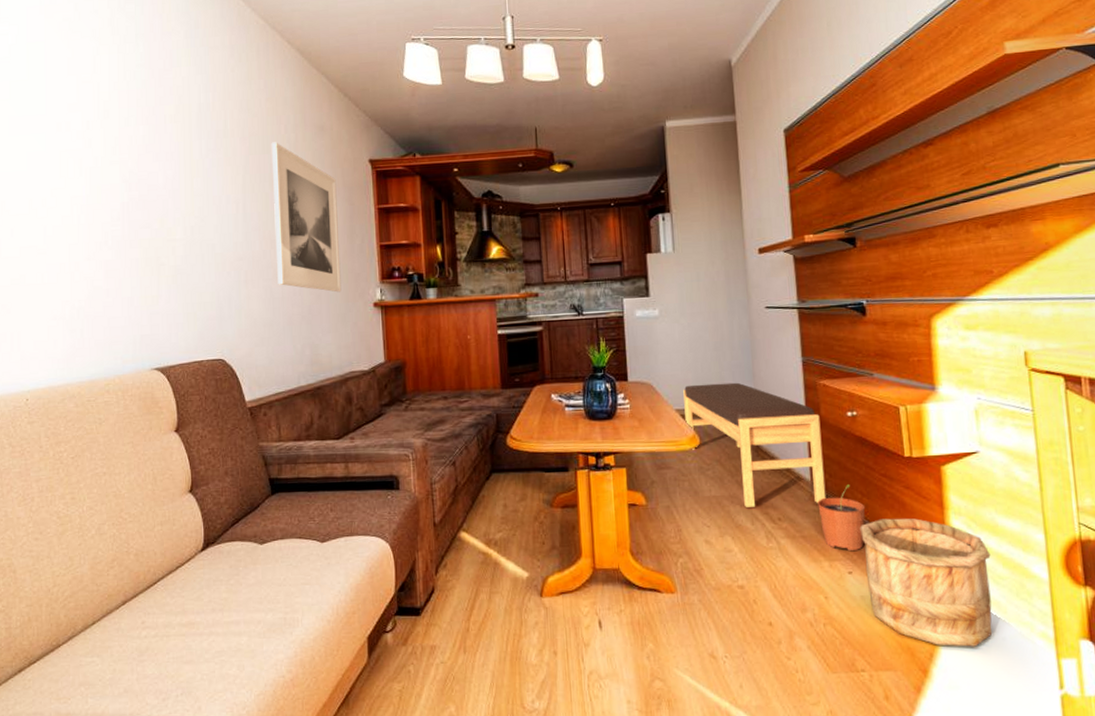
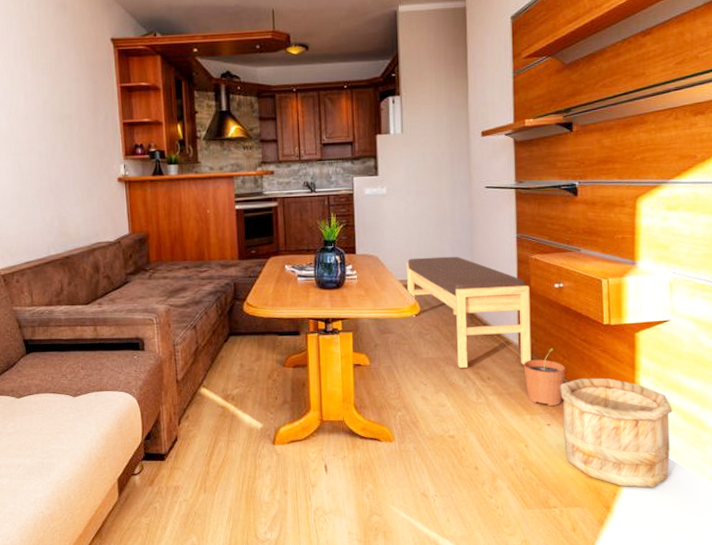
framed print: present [271,142,342,293] -> none [14,19,87,168]

